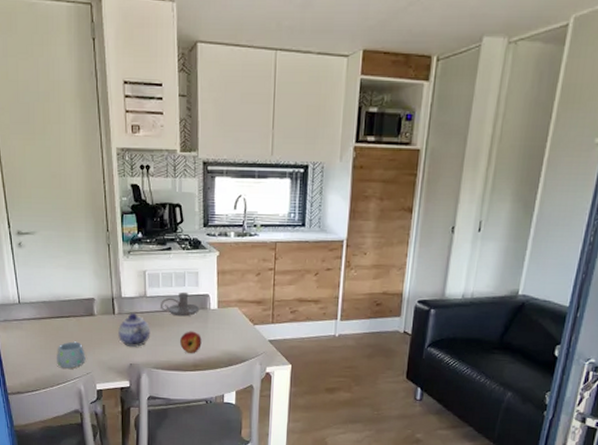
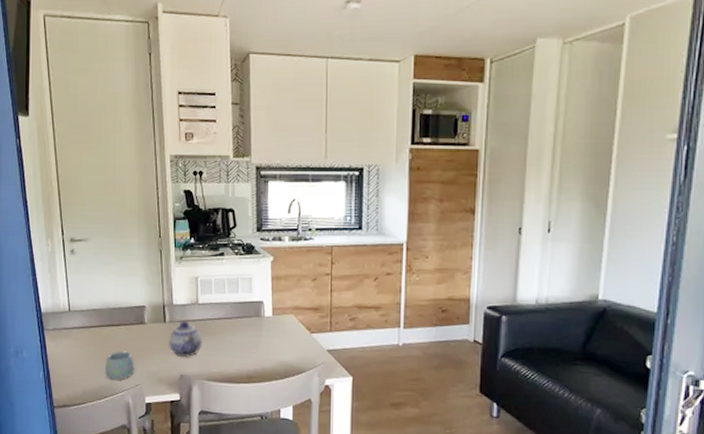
candle holder: present [161,293,200,317] -> none [213,299,254,325]
apple: present [180,331,202,353] -> none [233,340,256,364]

